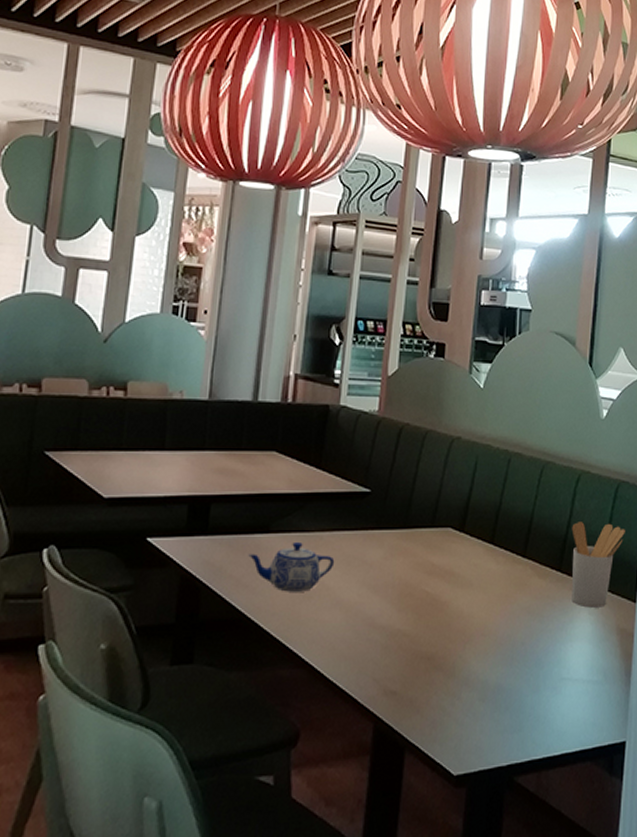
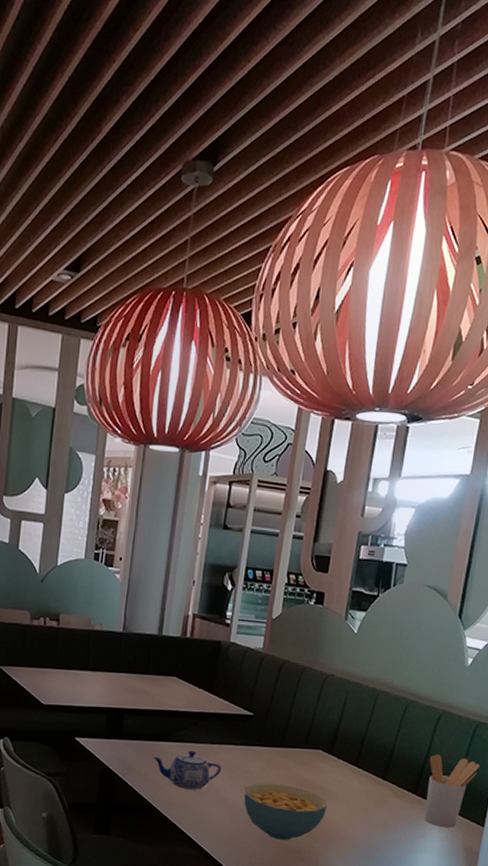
cereal bowl: none [363,574,462,645] -> present [244,783,328,840]

